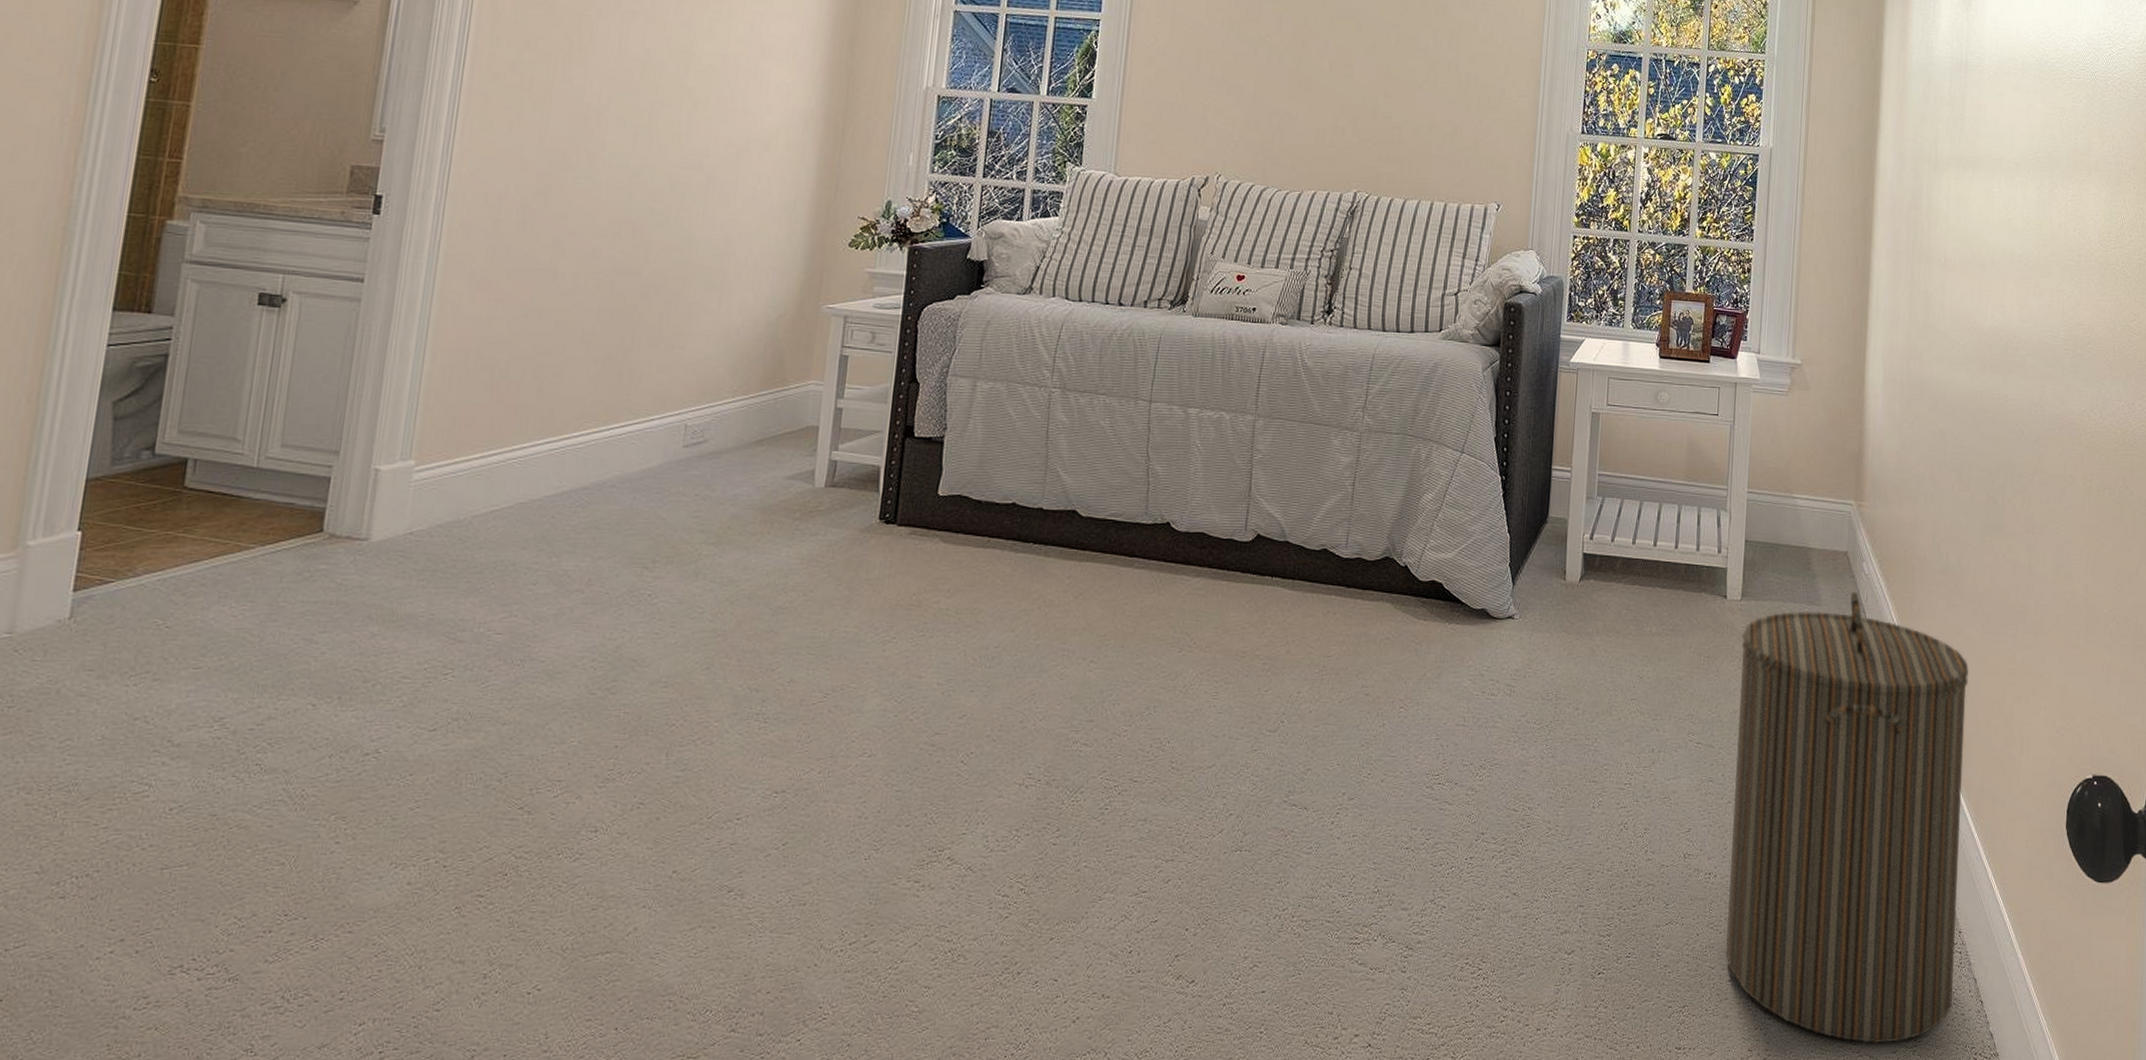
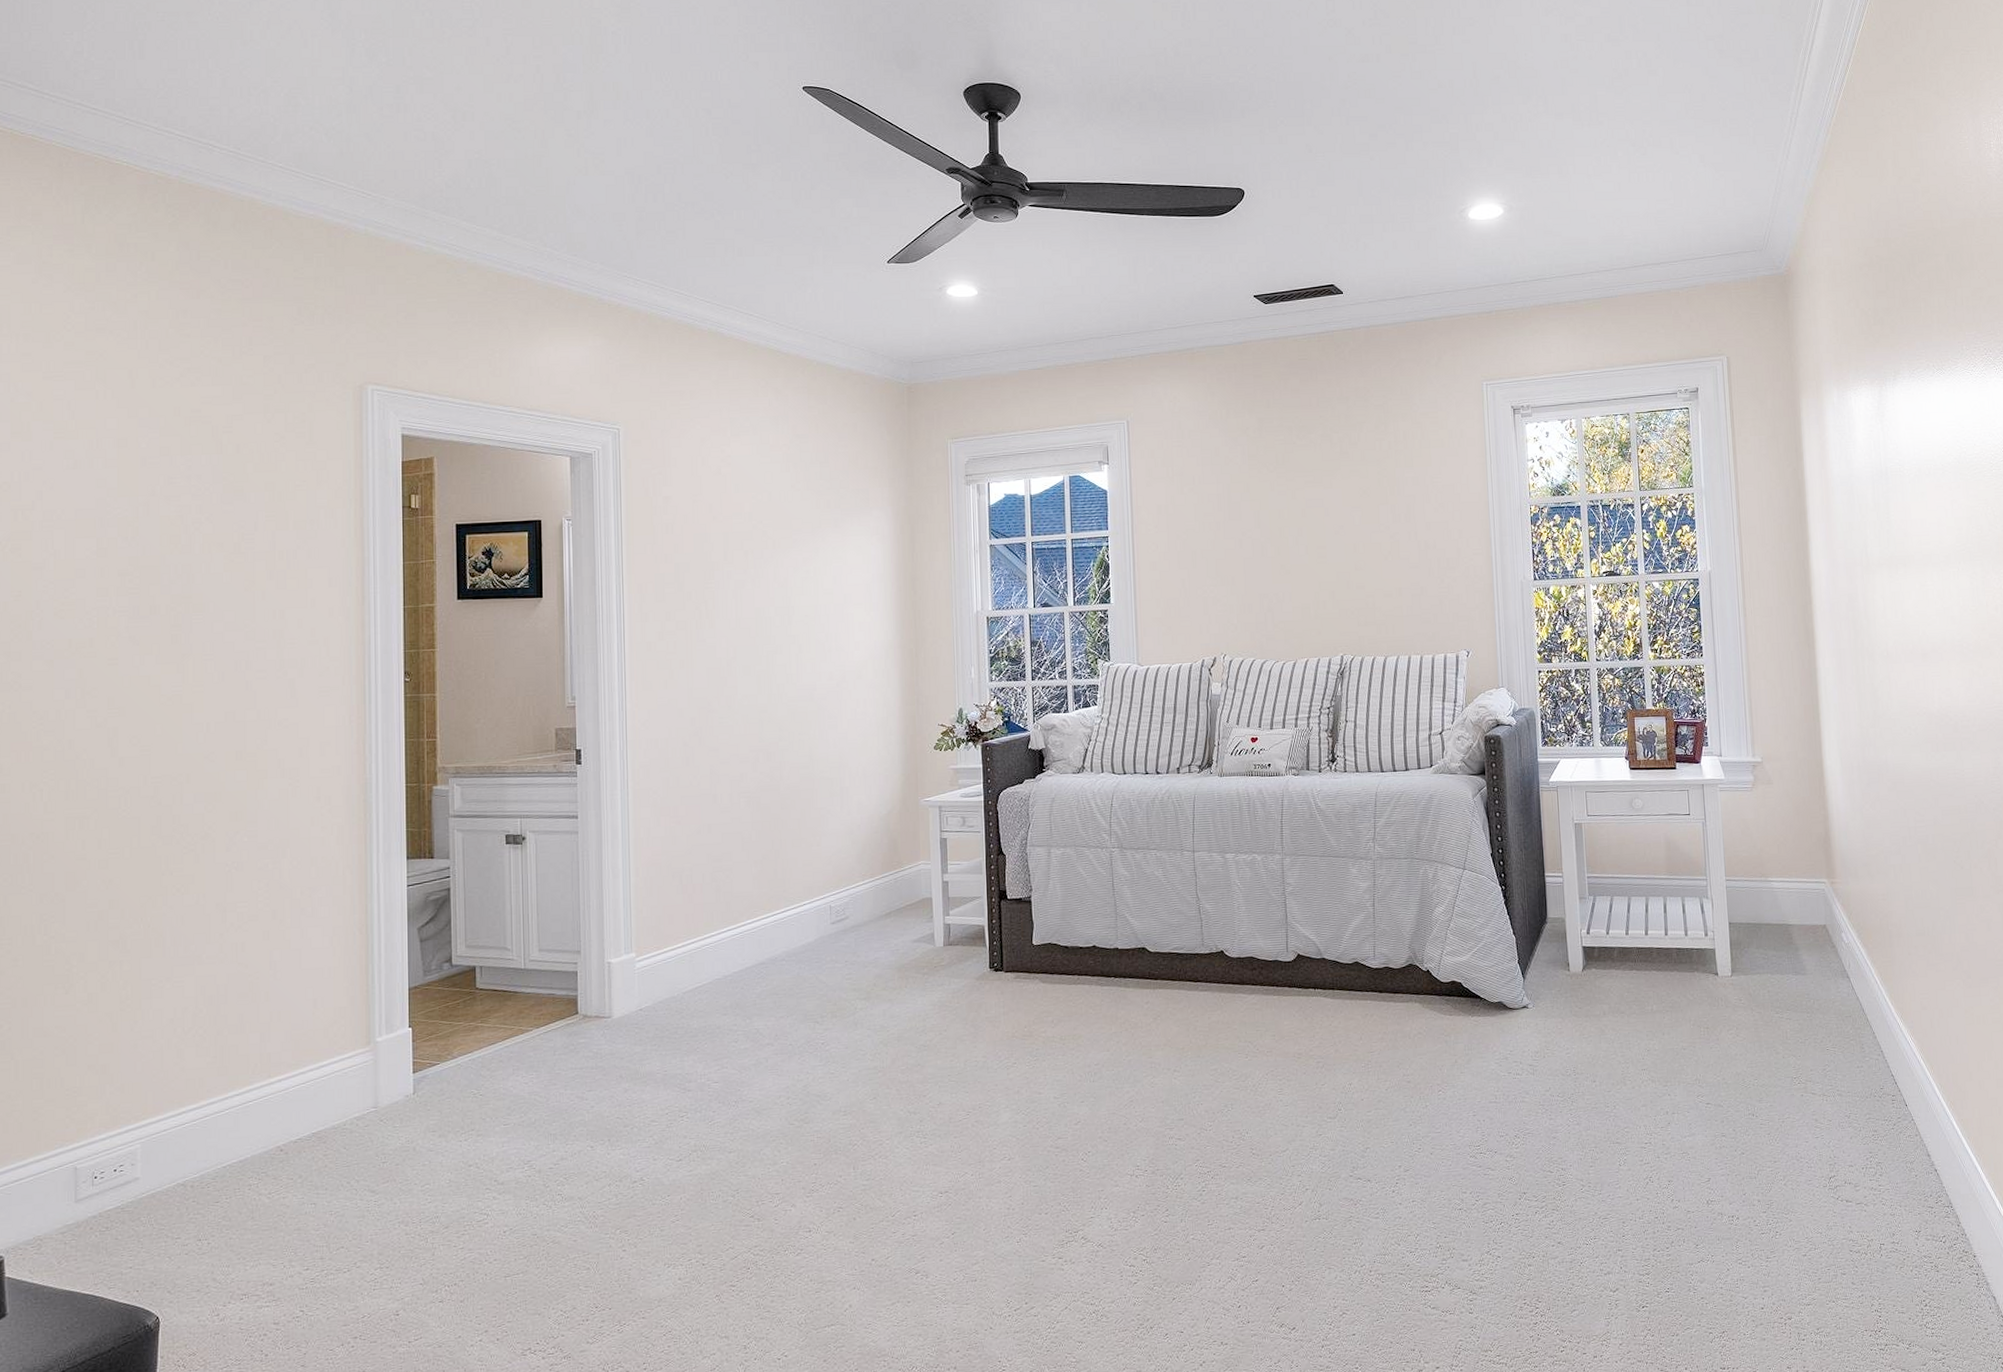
laundry hamper: present [1726,591,1969,1044] -> none [1736,959,1975,1359]

